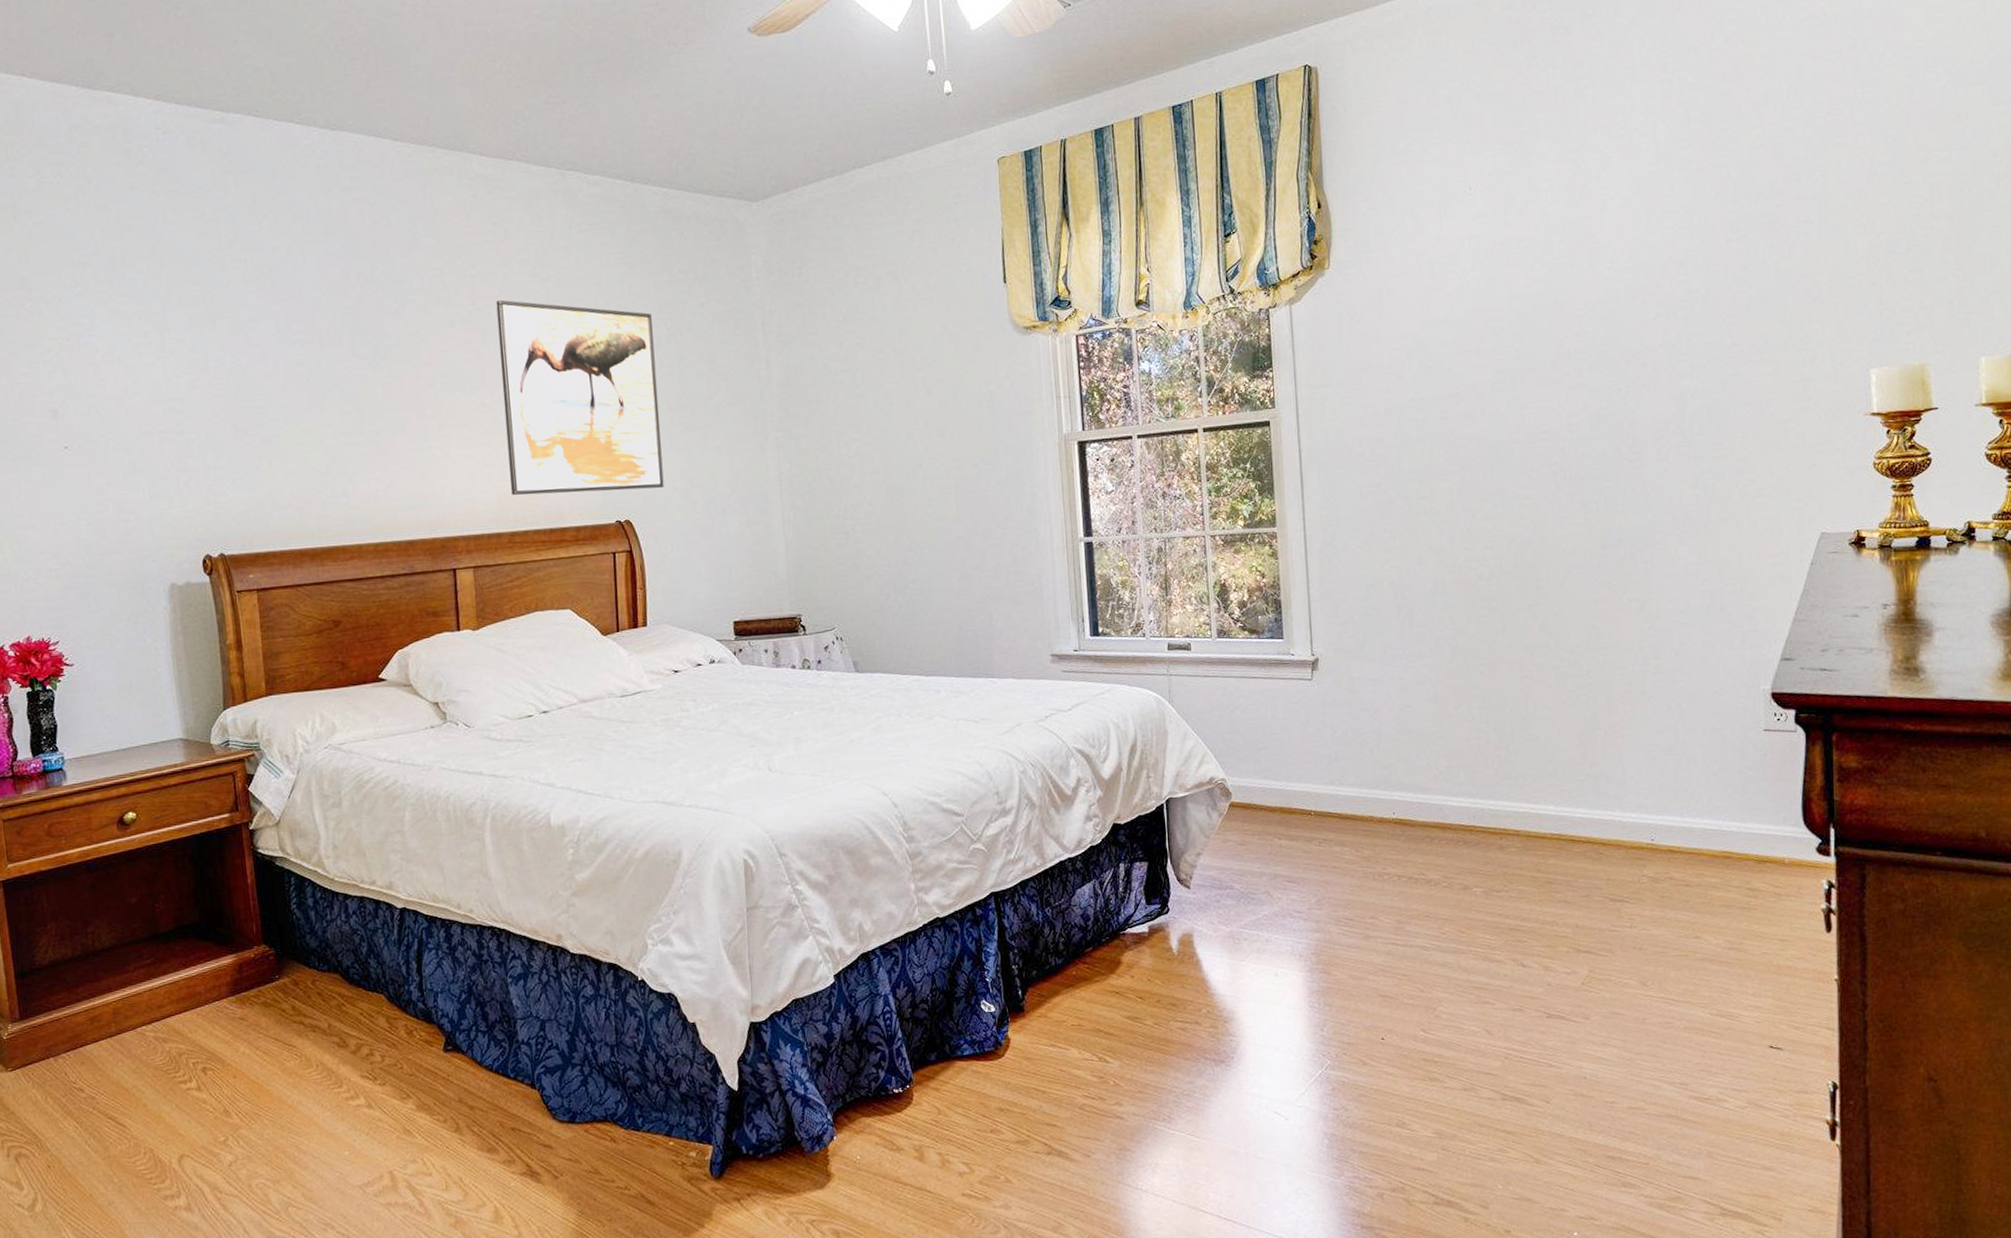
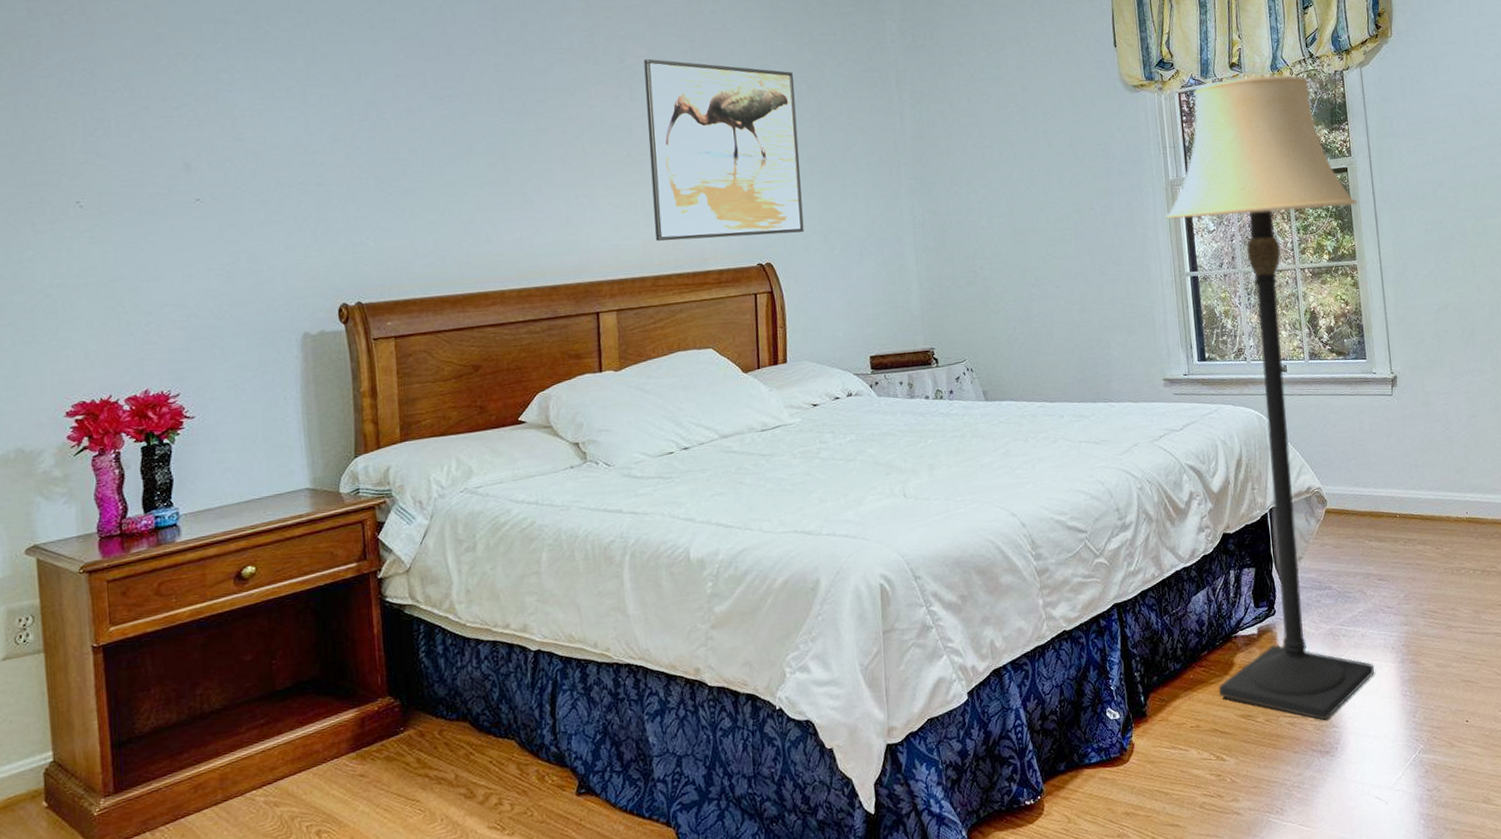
lamp: none [1057,313,1280,1028] -> present [1165,75,1374,721]

